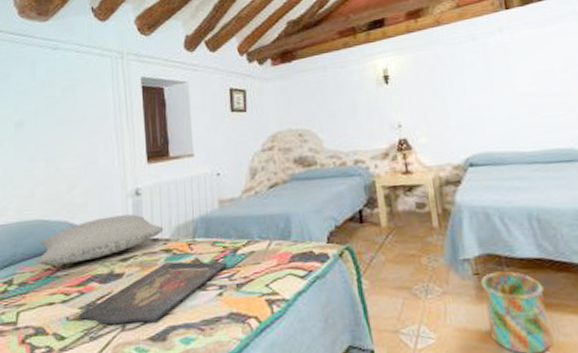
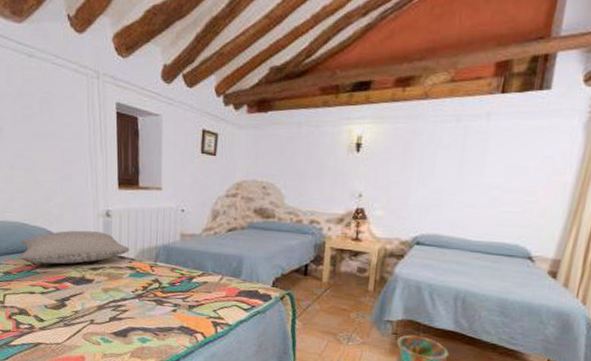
tray: present [79,261,228,325] -> none [56,277,183,322]

